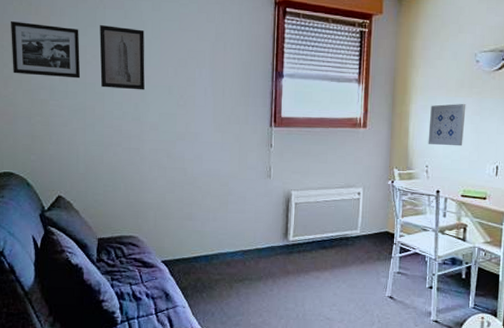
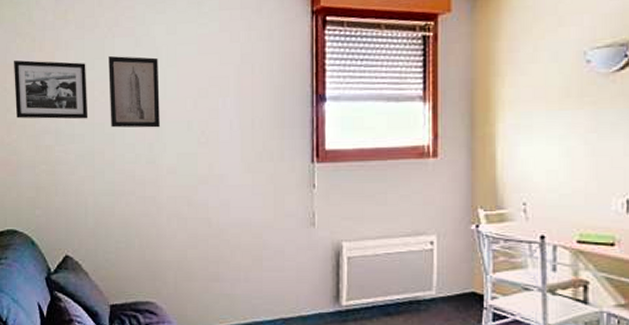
wall art: present [428,104,466,146] -> none [524,119,576,176]

